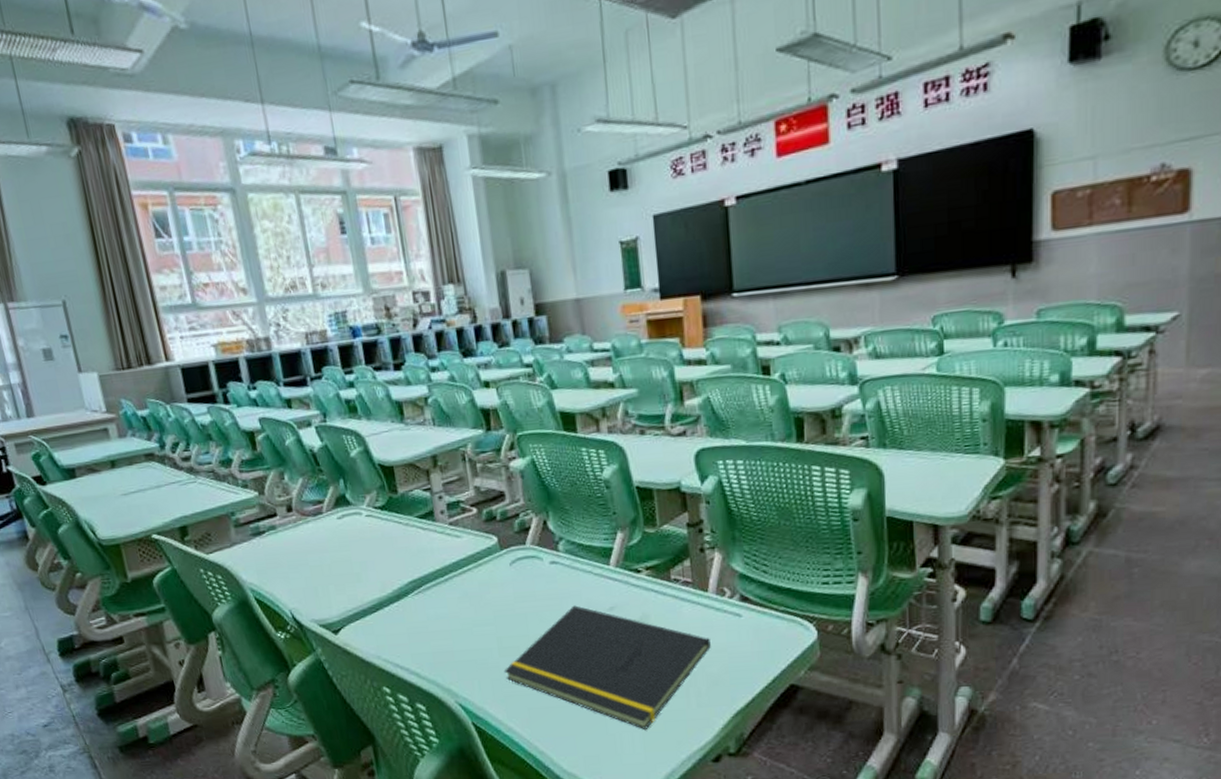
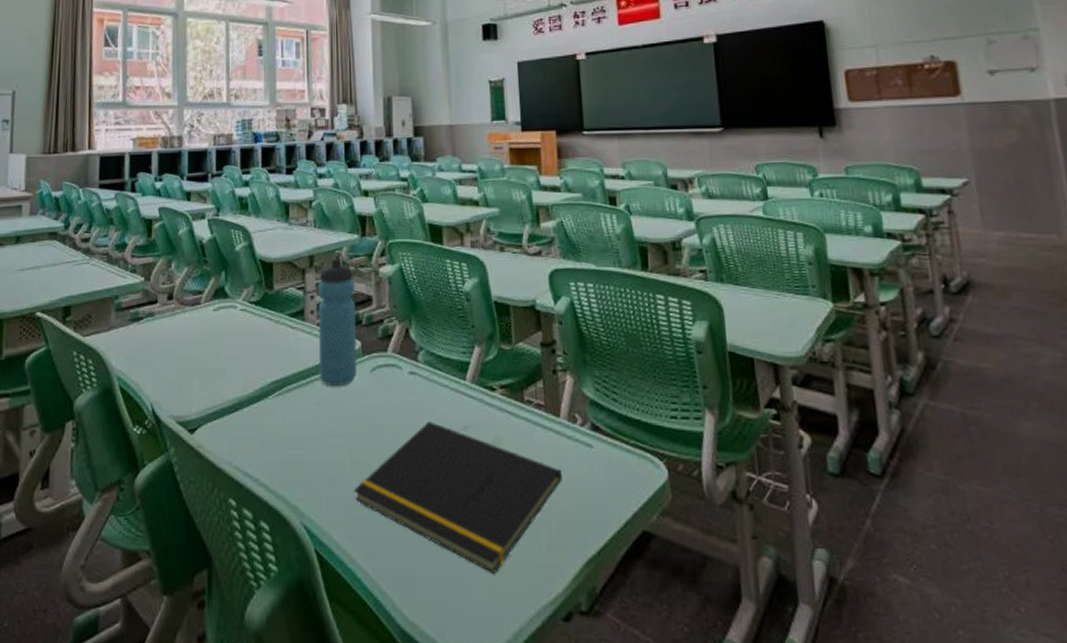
water bottle: none [445,455,496,581] -> present [318,257,356,386]

